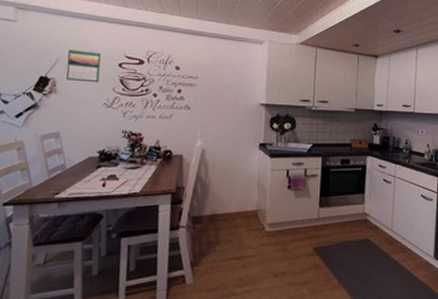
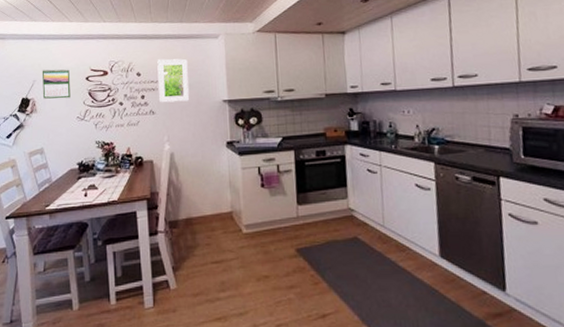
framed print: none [196,56,230,101] -> present [157,58,190,103]

